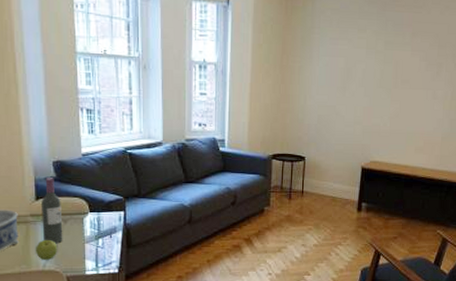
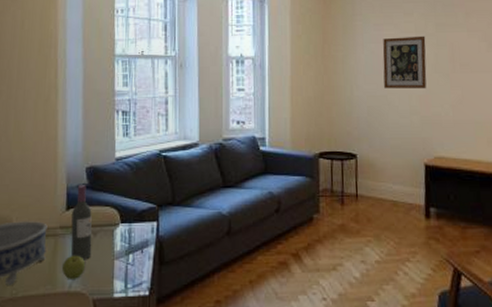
wall art: none [334,52,375,102] -> present [382,35,427,89]

